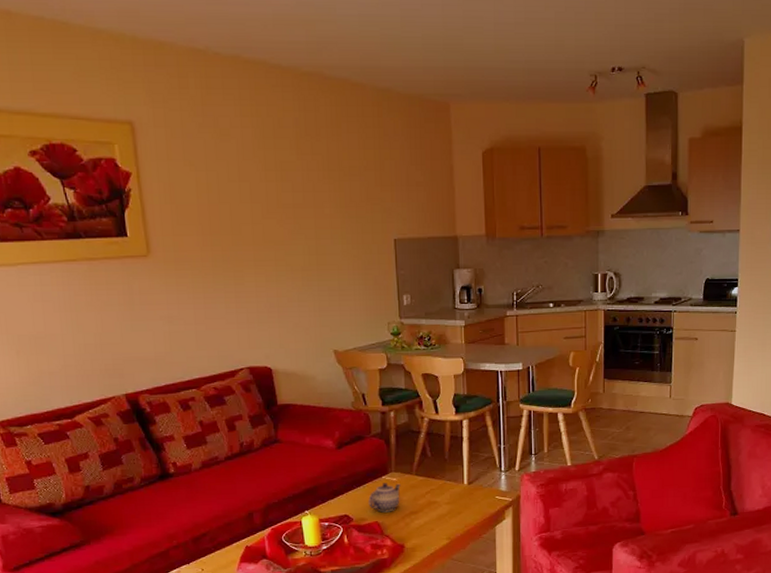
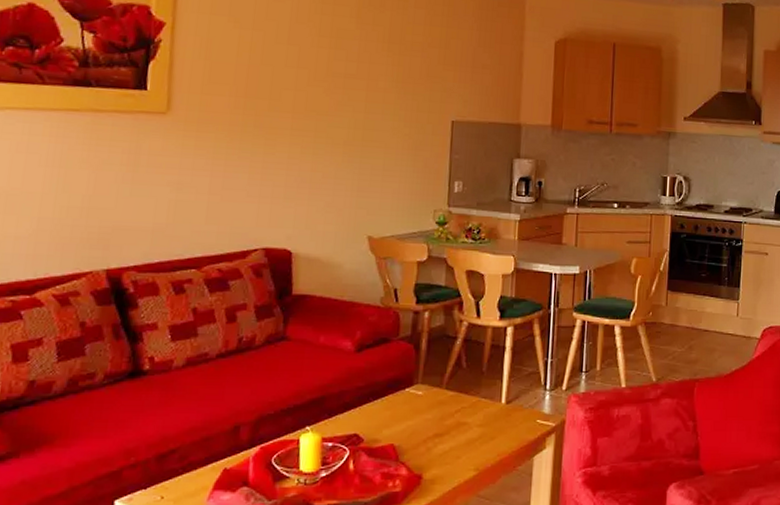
teapot: present [368,483,401,513] -> none [385,396,427,433]

